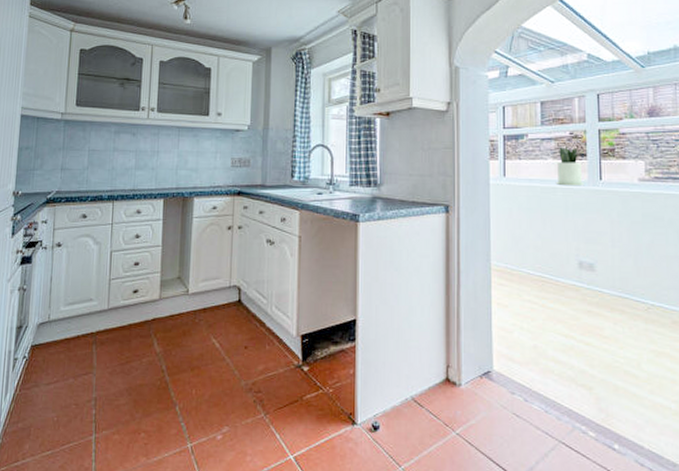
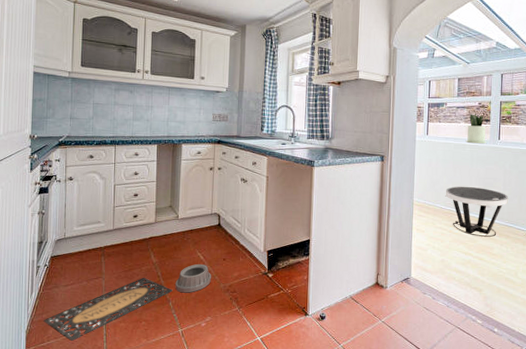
doormat: none [18,373,180,459] -> present [43,278,173,341]
pet bowl: none [183,353,230,394] -> present [175,263,212,293]
side table: none [533,243,619,312] -> present [445,186,508,237]

